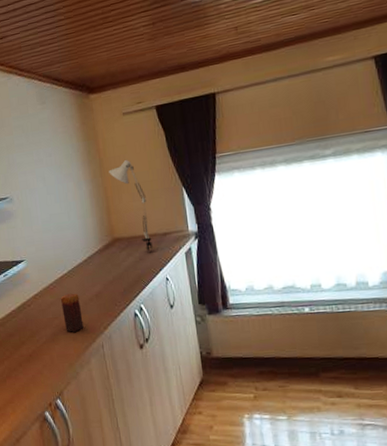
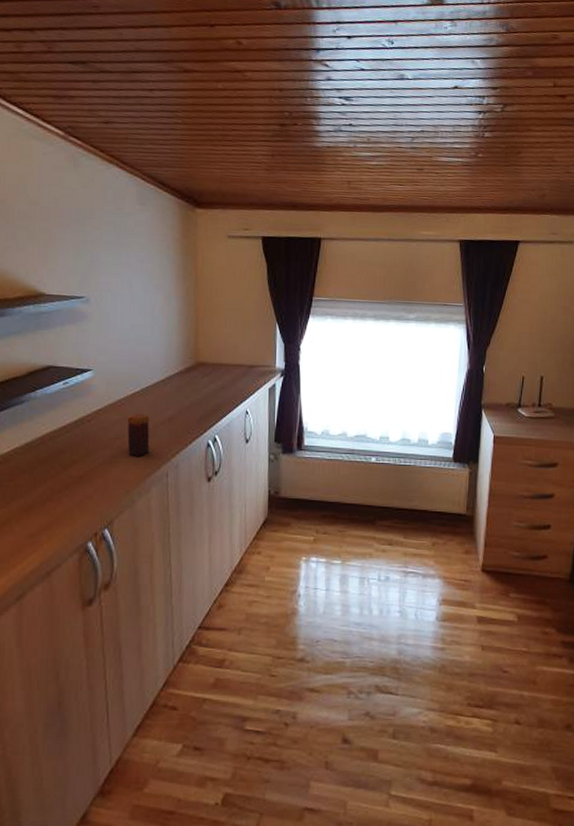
desk lamp: present [109,159,153,252] -> none [203,283,238,382]

